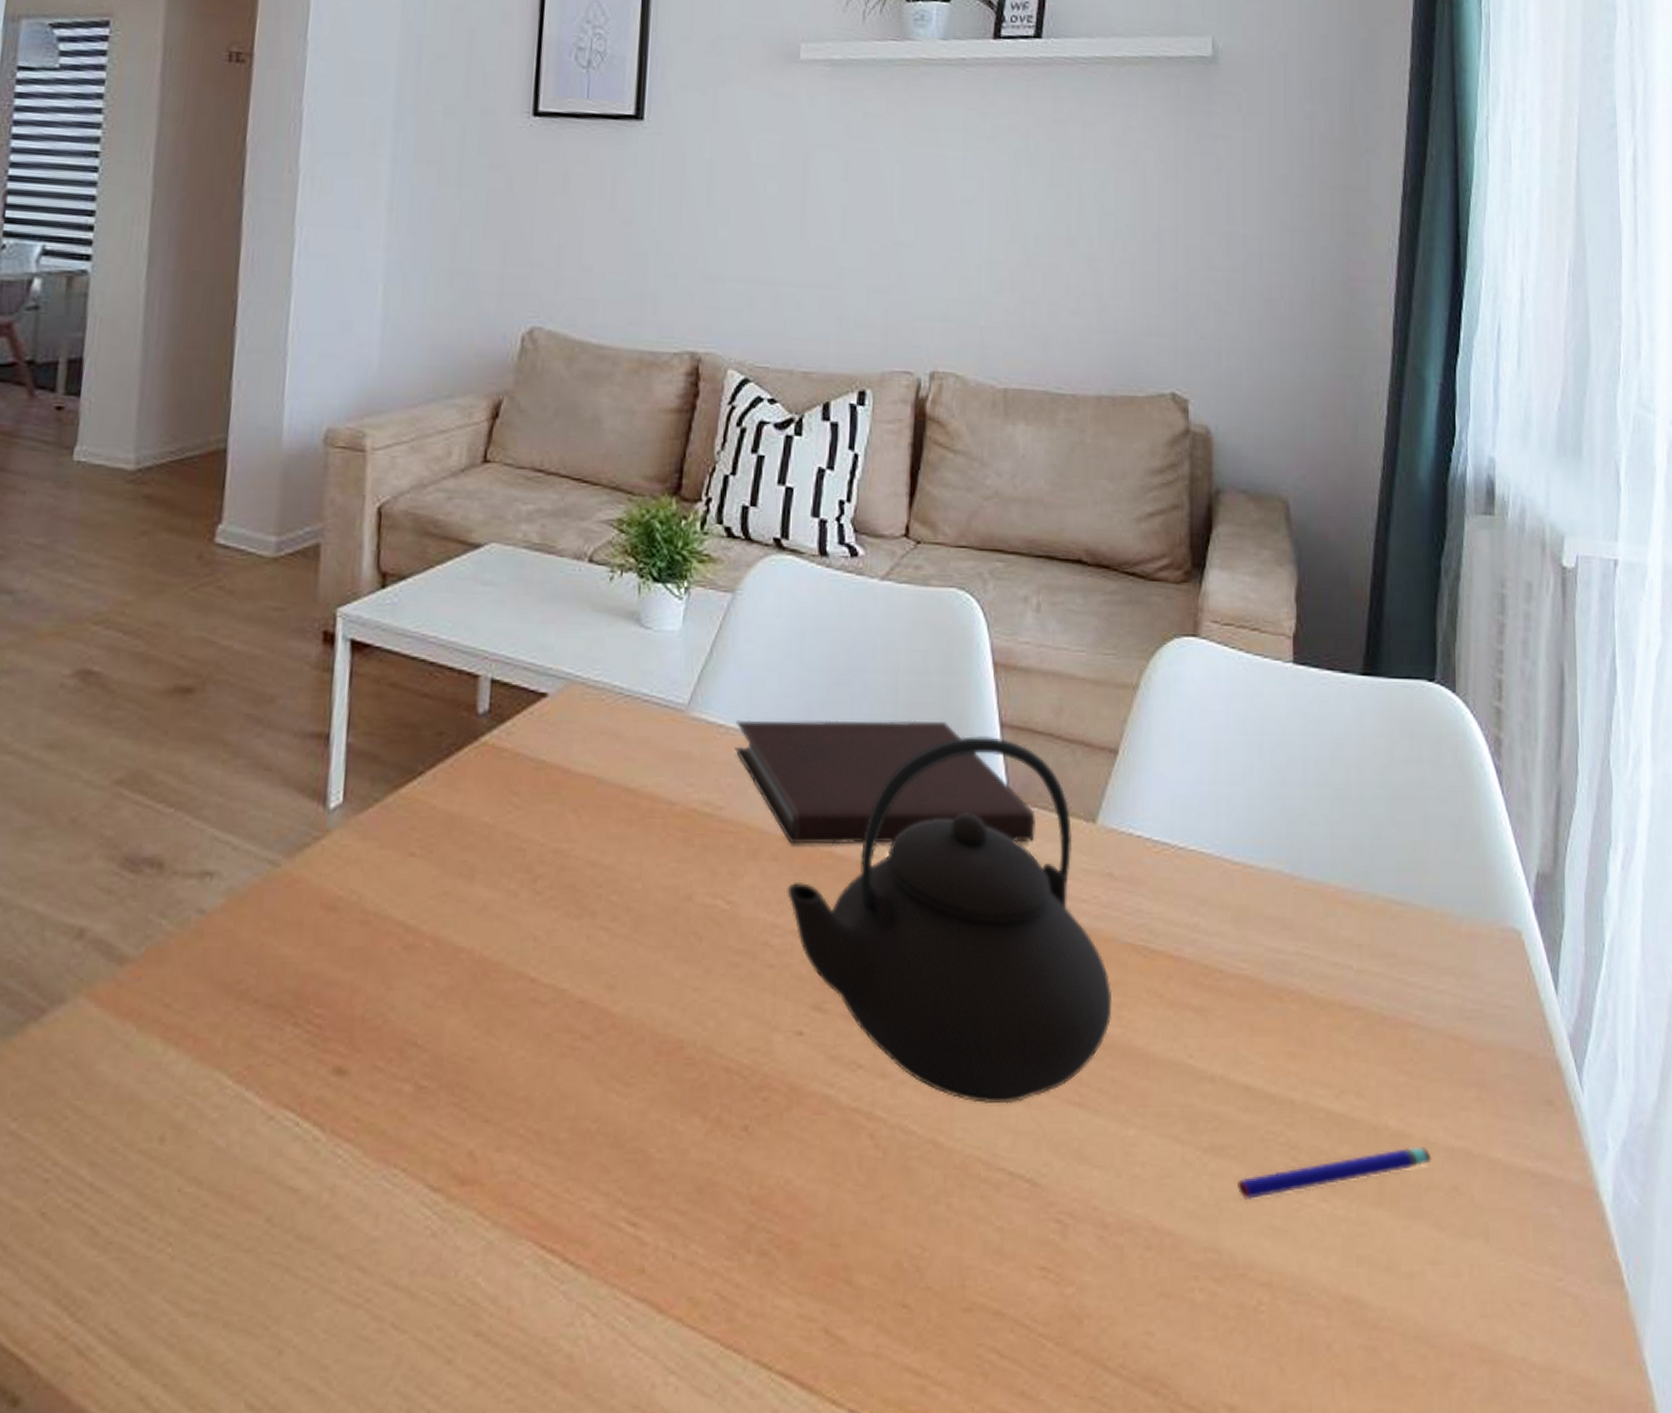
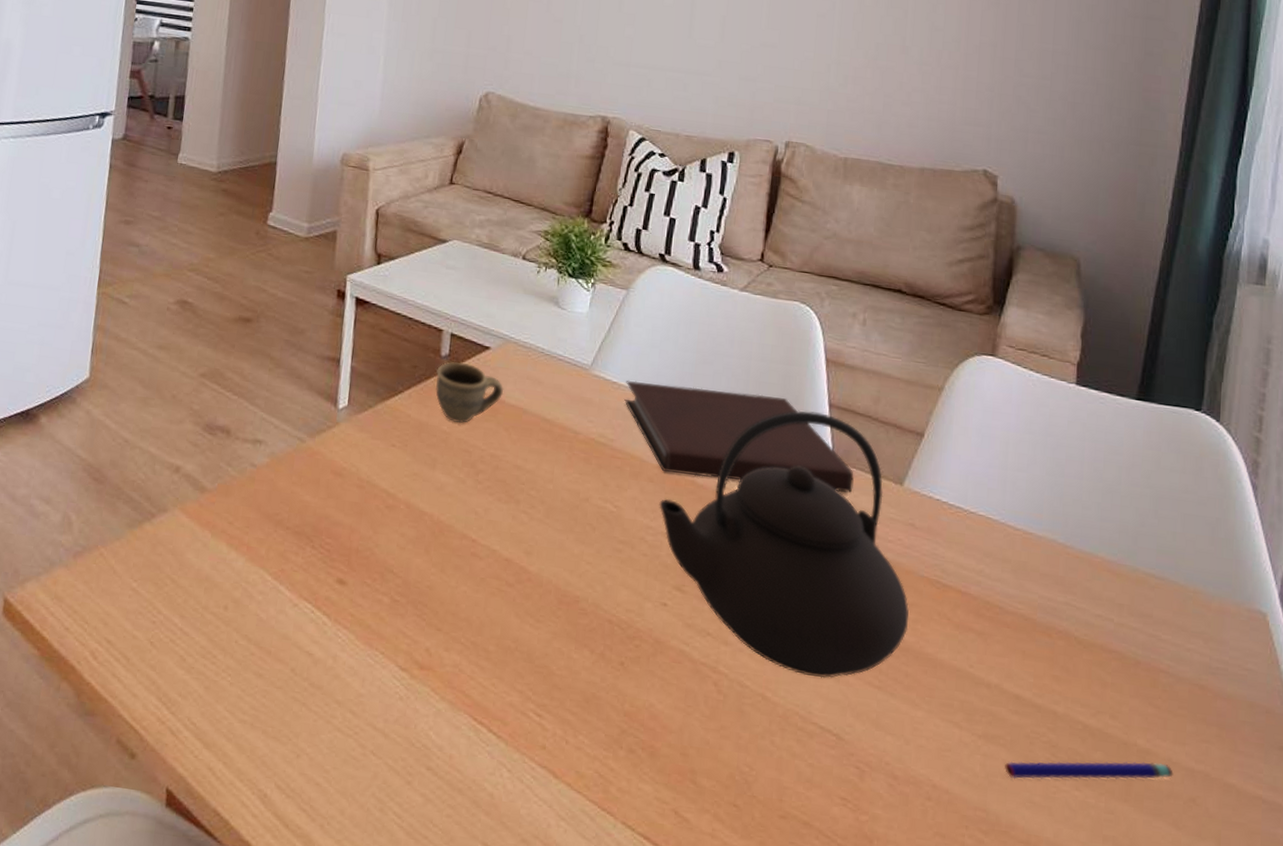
cup: none [470,719,569,809] -> present [435,361,504,423]

